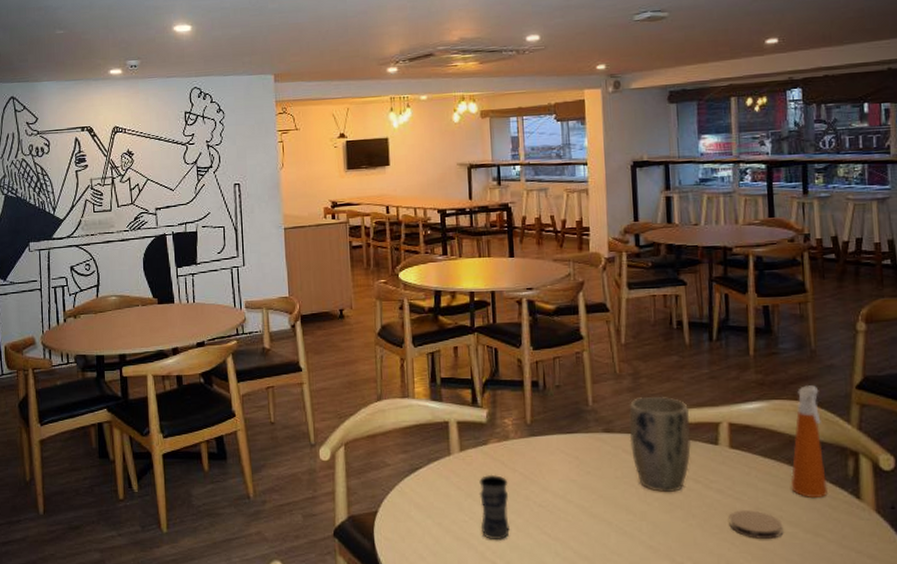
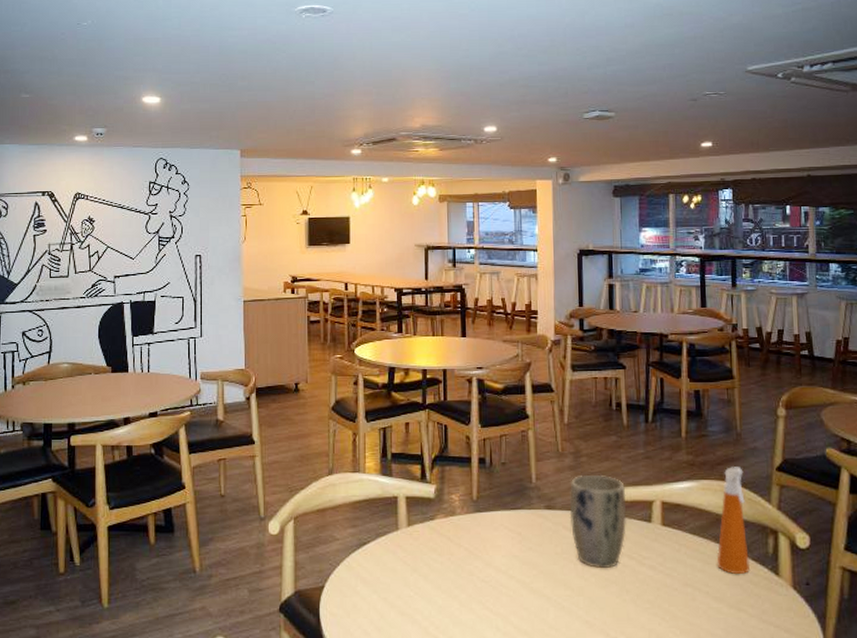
jar: present [479,474,511,541] -> none [424,549,454,616]
coaster: present [729,510,783,539] -> none [660,586,709,614]

